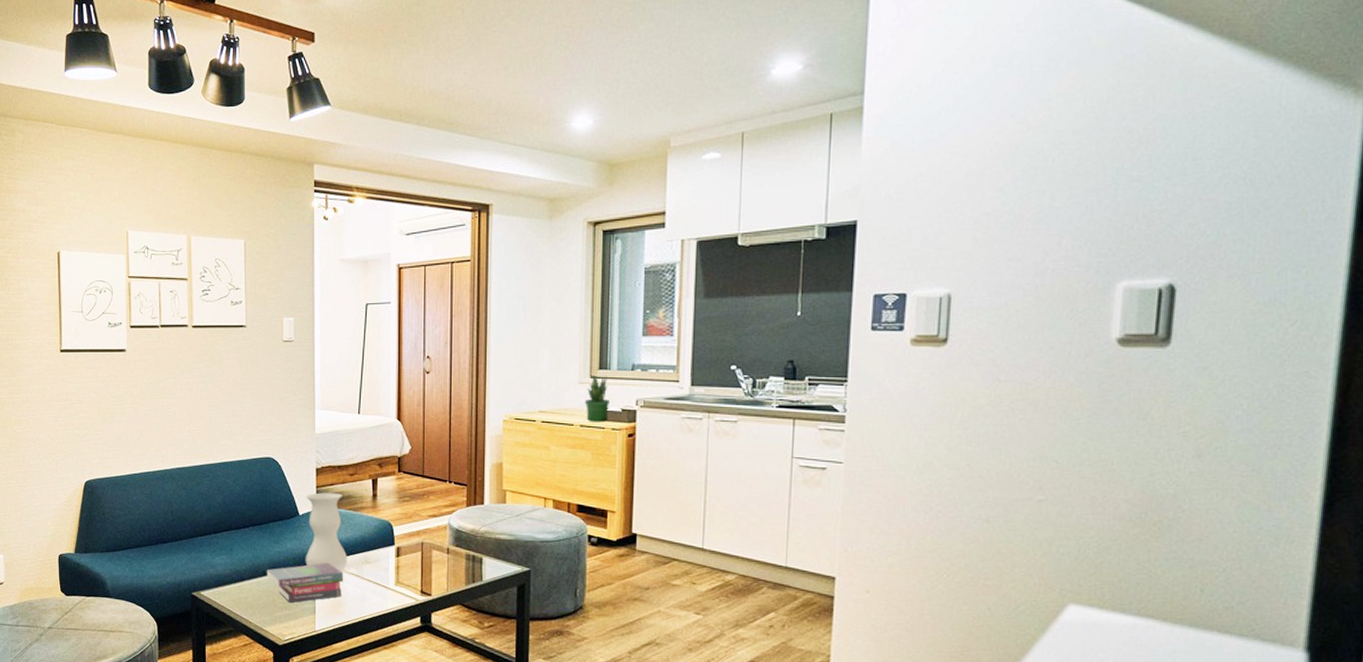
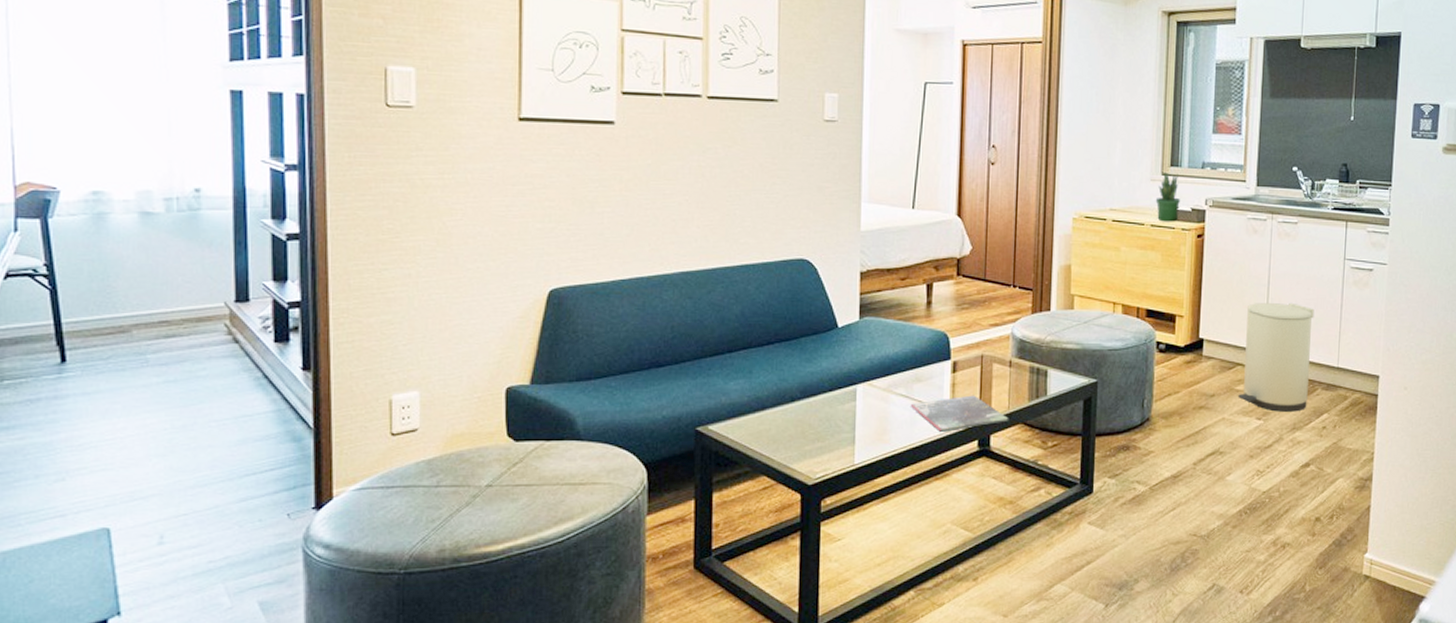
books: present [266,563,343,603] -> none [795,383,889,432]
vase: present [305,492,348,572] -> none [843,300,896,393]
magazine: none [362,577,448,608] -> present [911,395,1009,432]
pedal bin: none [675,500,758,609] -> present [1238,302,1314,412]

